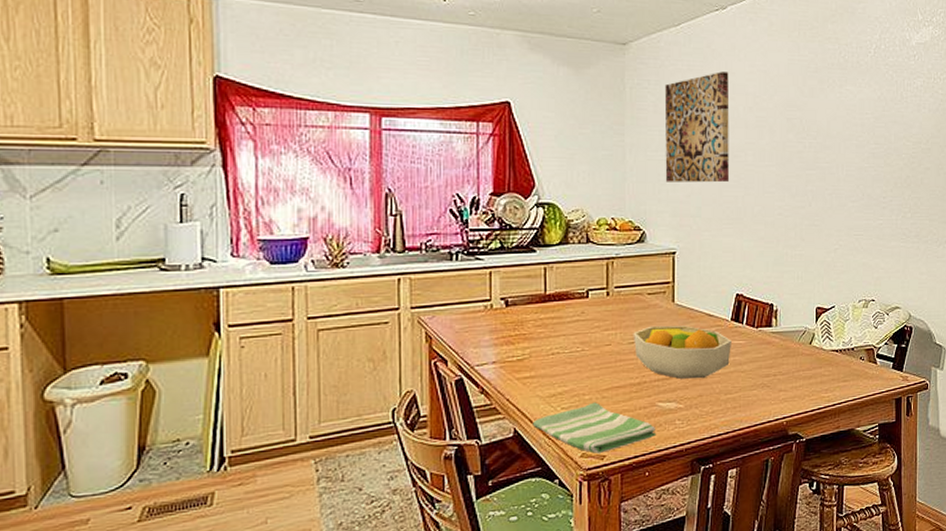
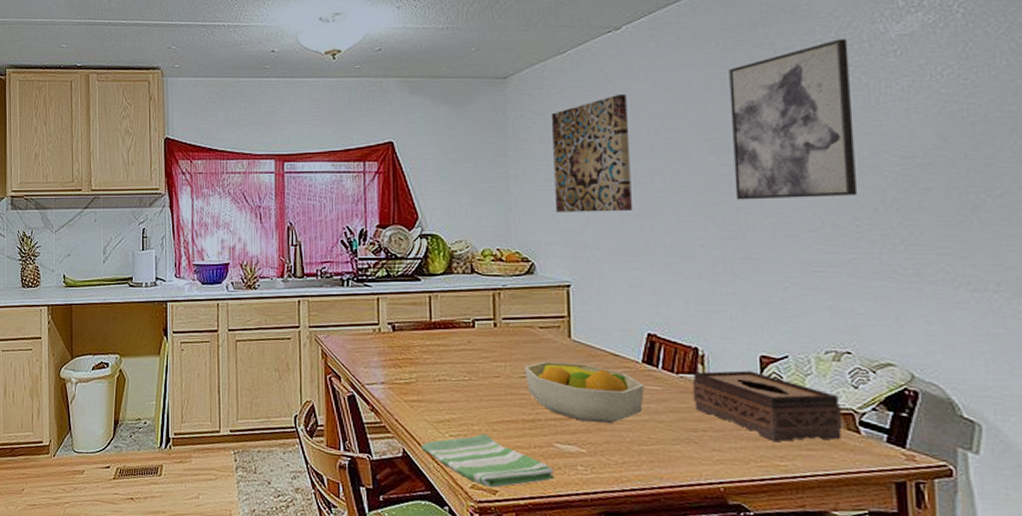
tissue box: none [767,321,867,377] -> present [692,370,843,442]
wall art: none [806,41,886,174] -> present [729,38,858,200]

